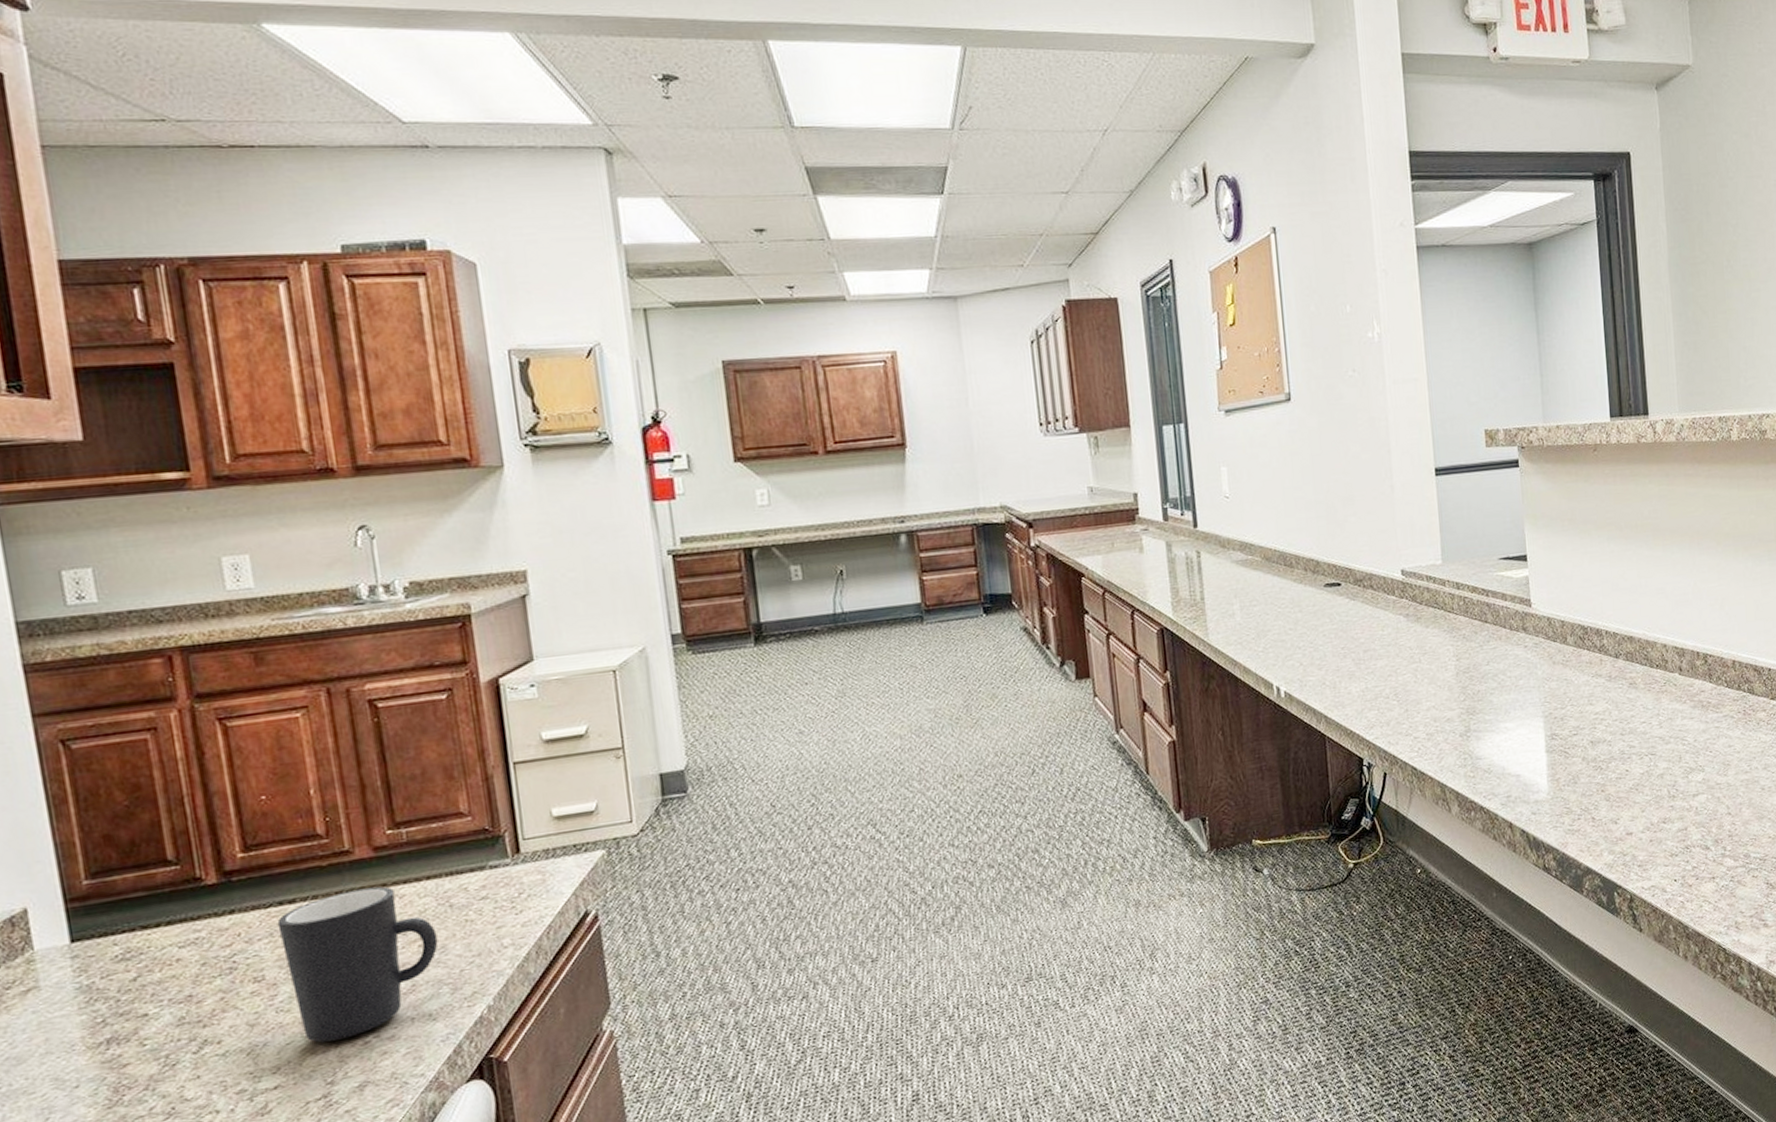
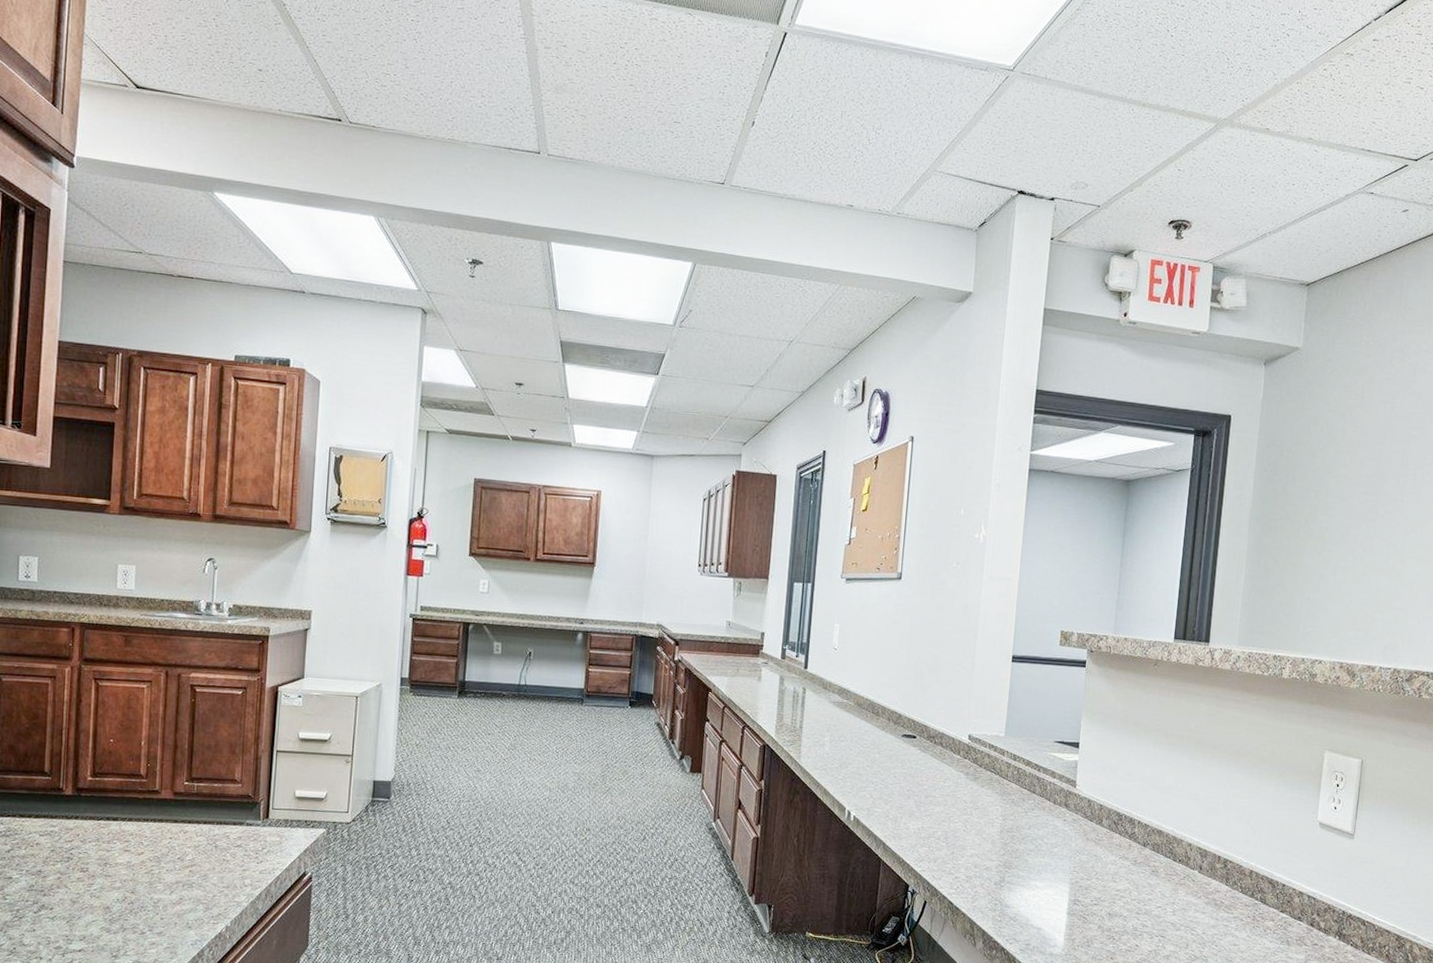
mug: present [277,886,438,1043] -> none [103,820,203,927]

